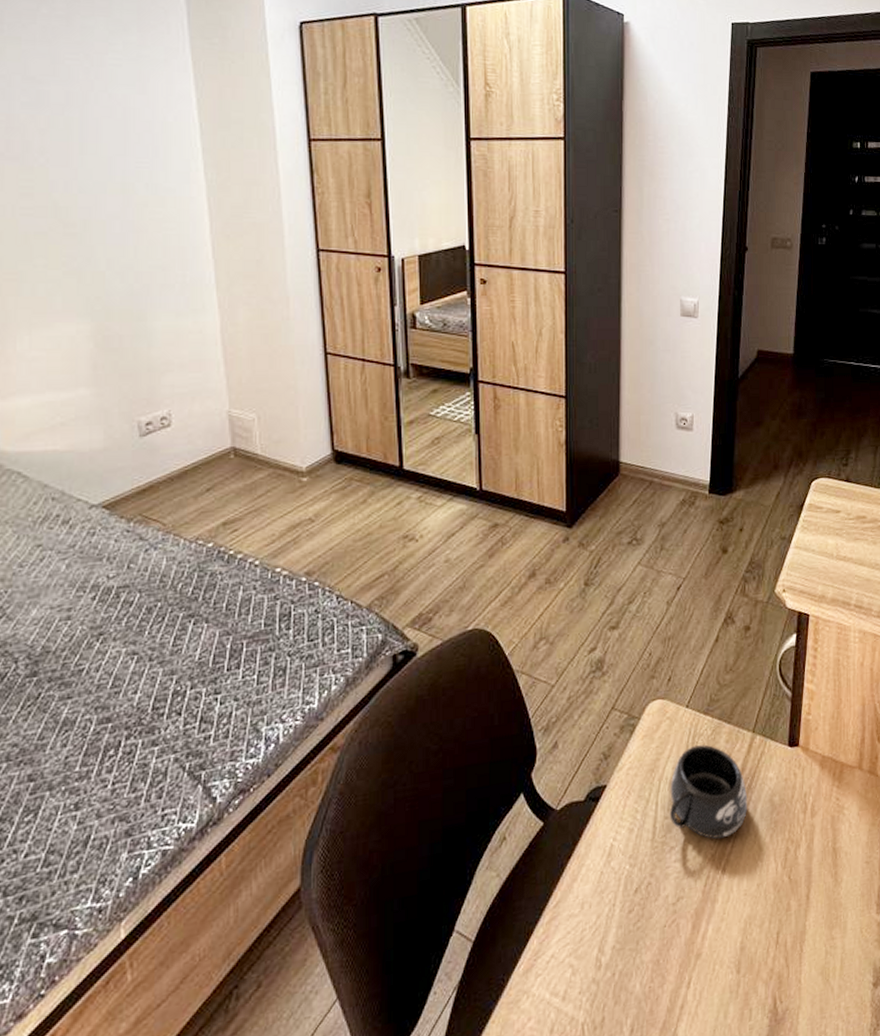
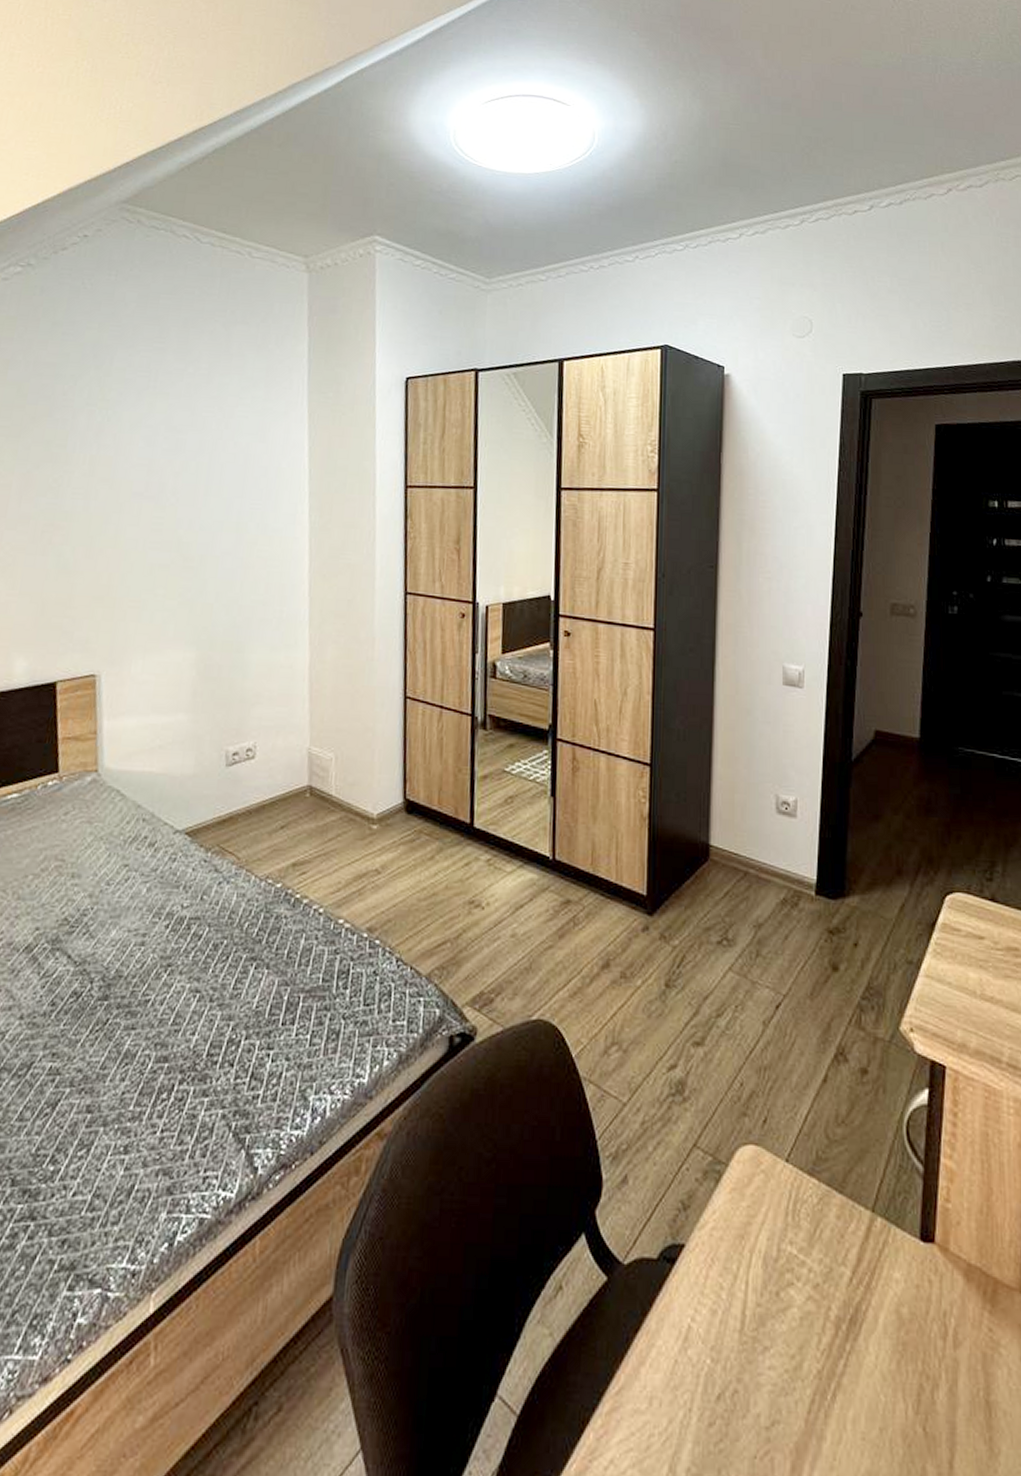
mug: present [669,744,747,839] -> none [762,1215,865,1351]

